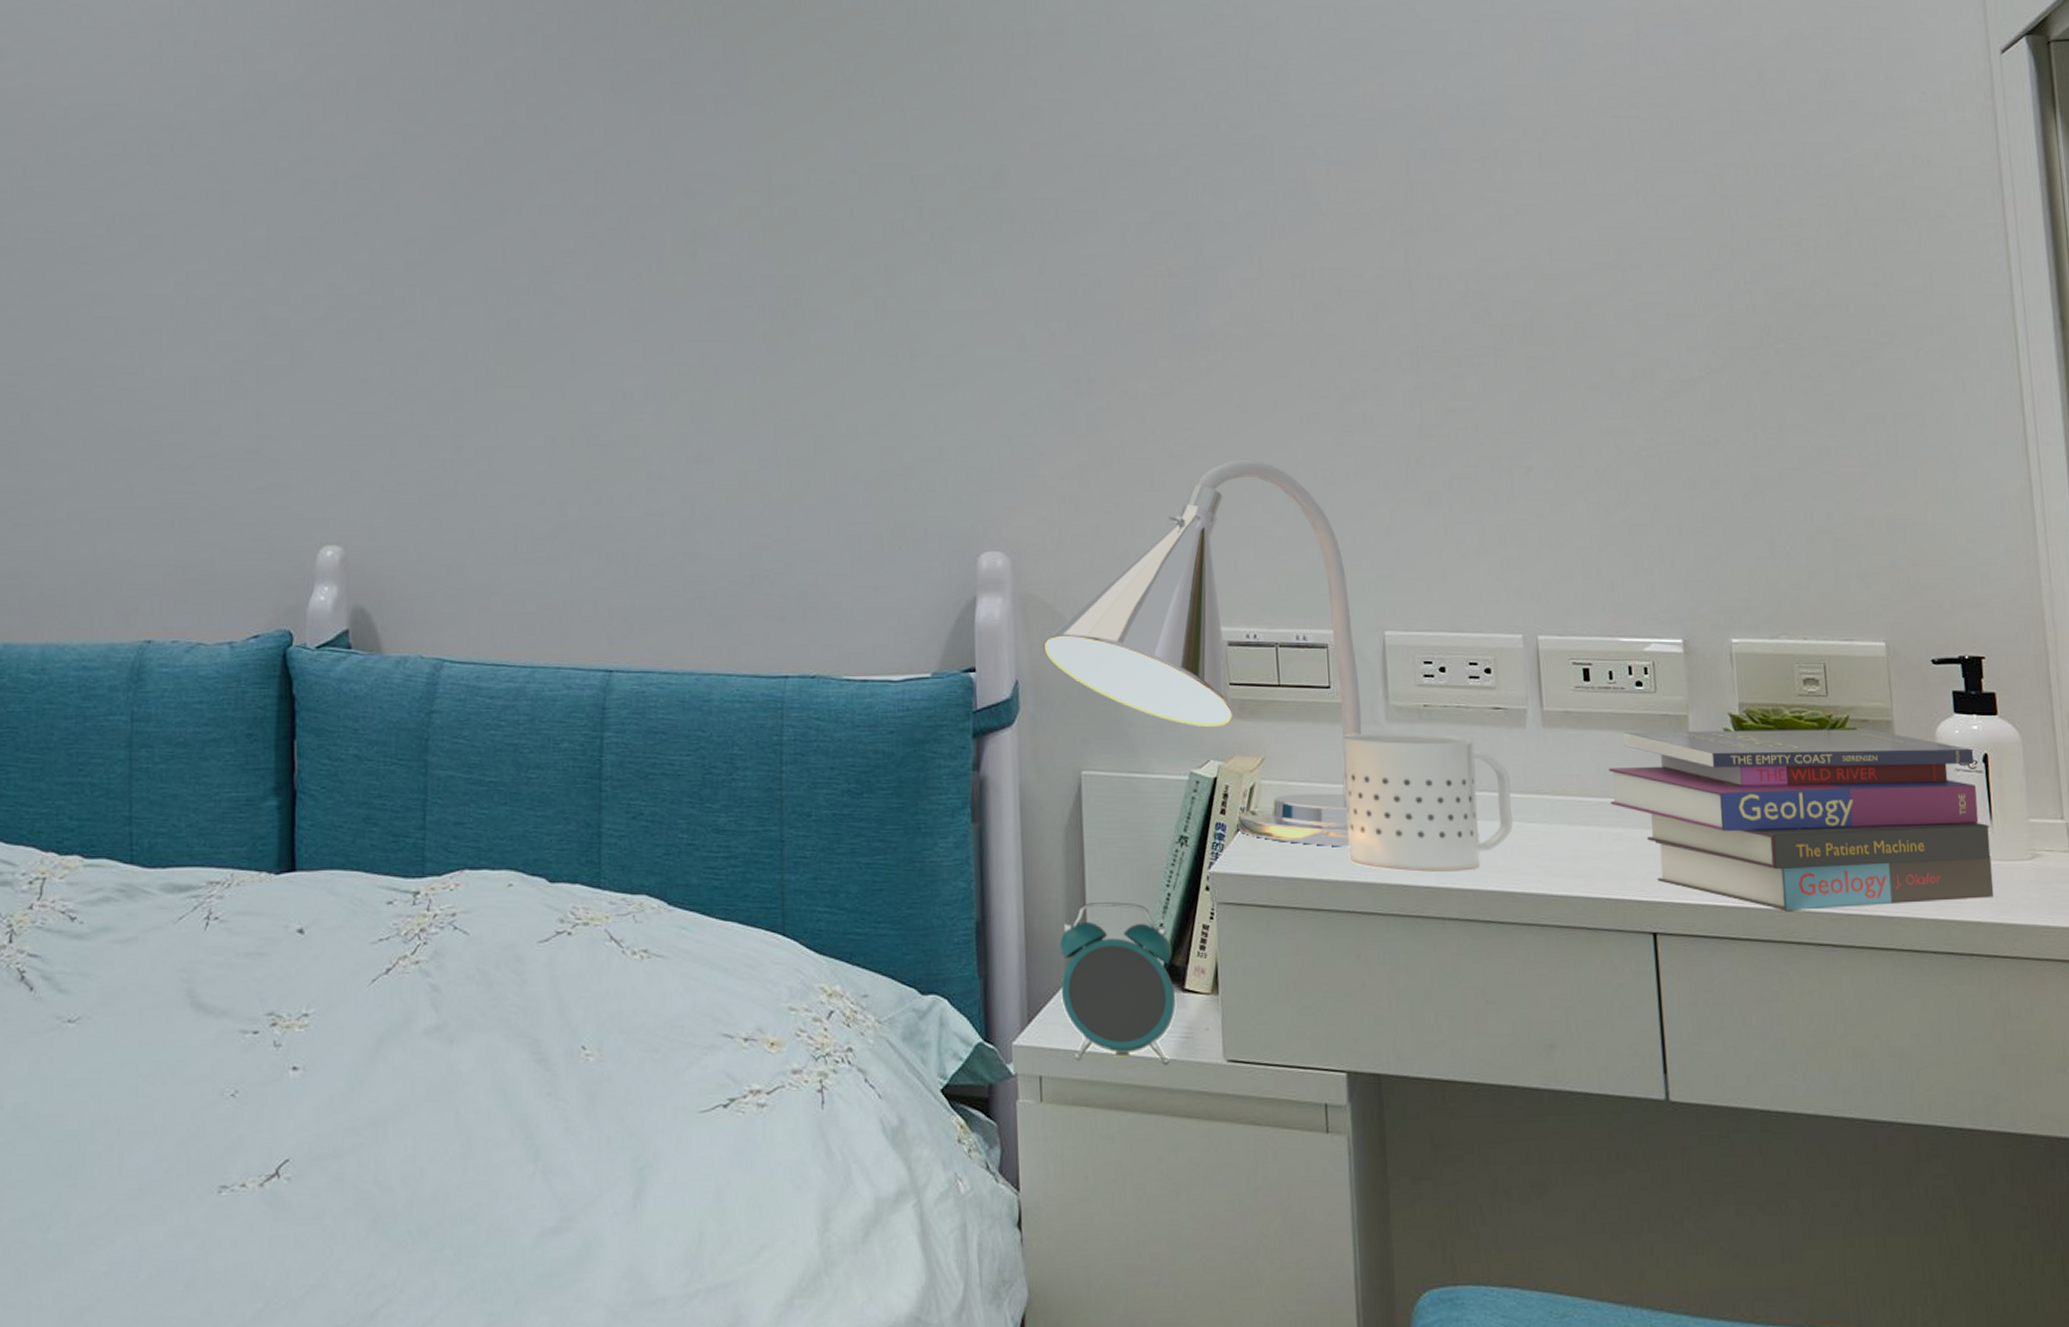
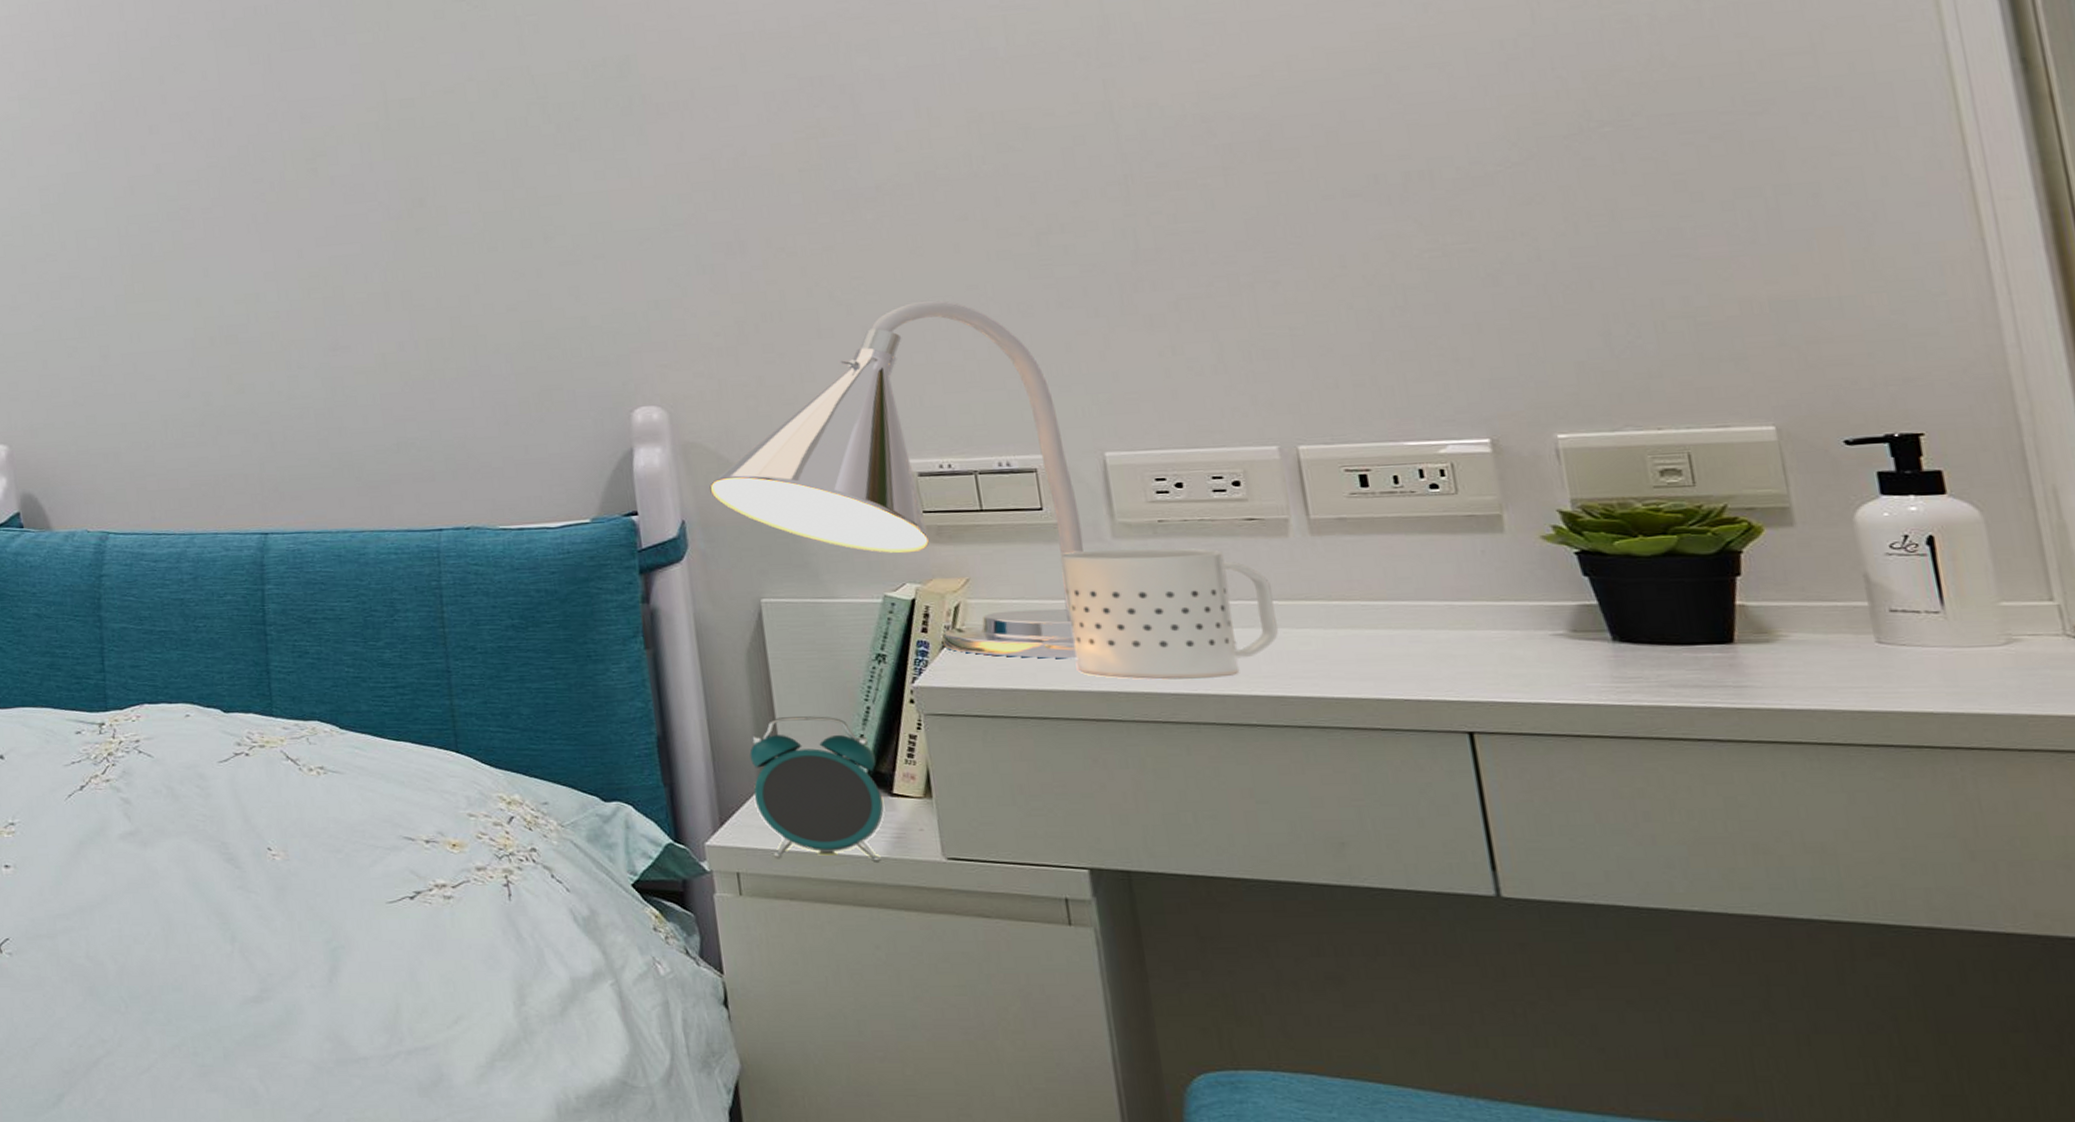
books: present [1608,728,1994,910] -> none [1399,516,1951,706]

